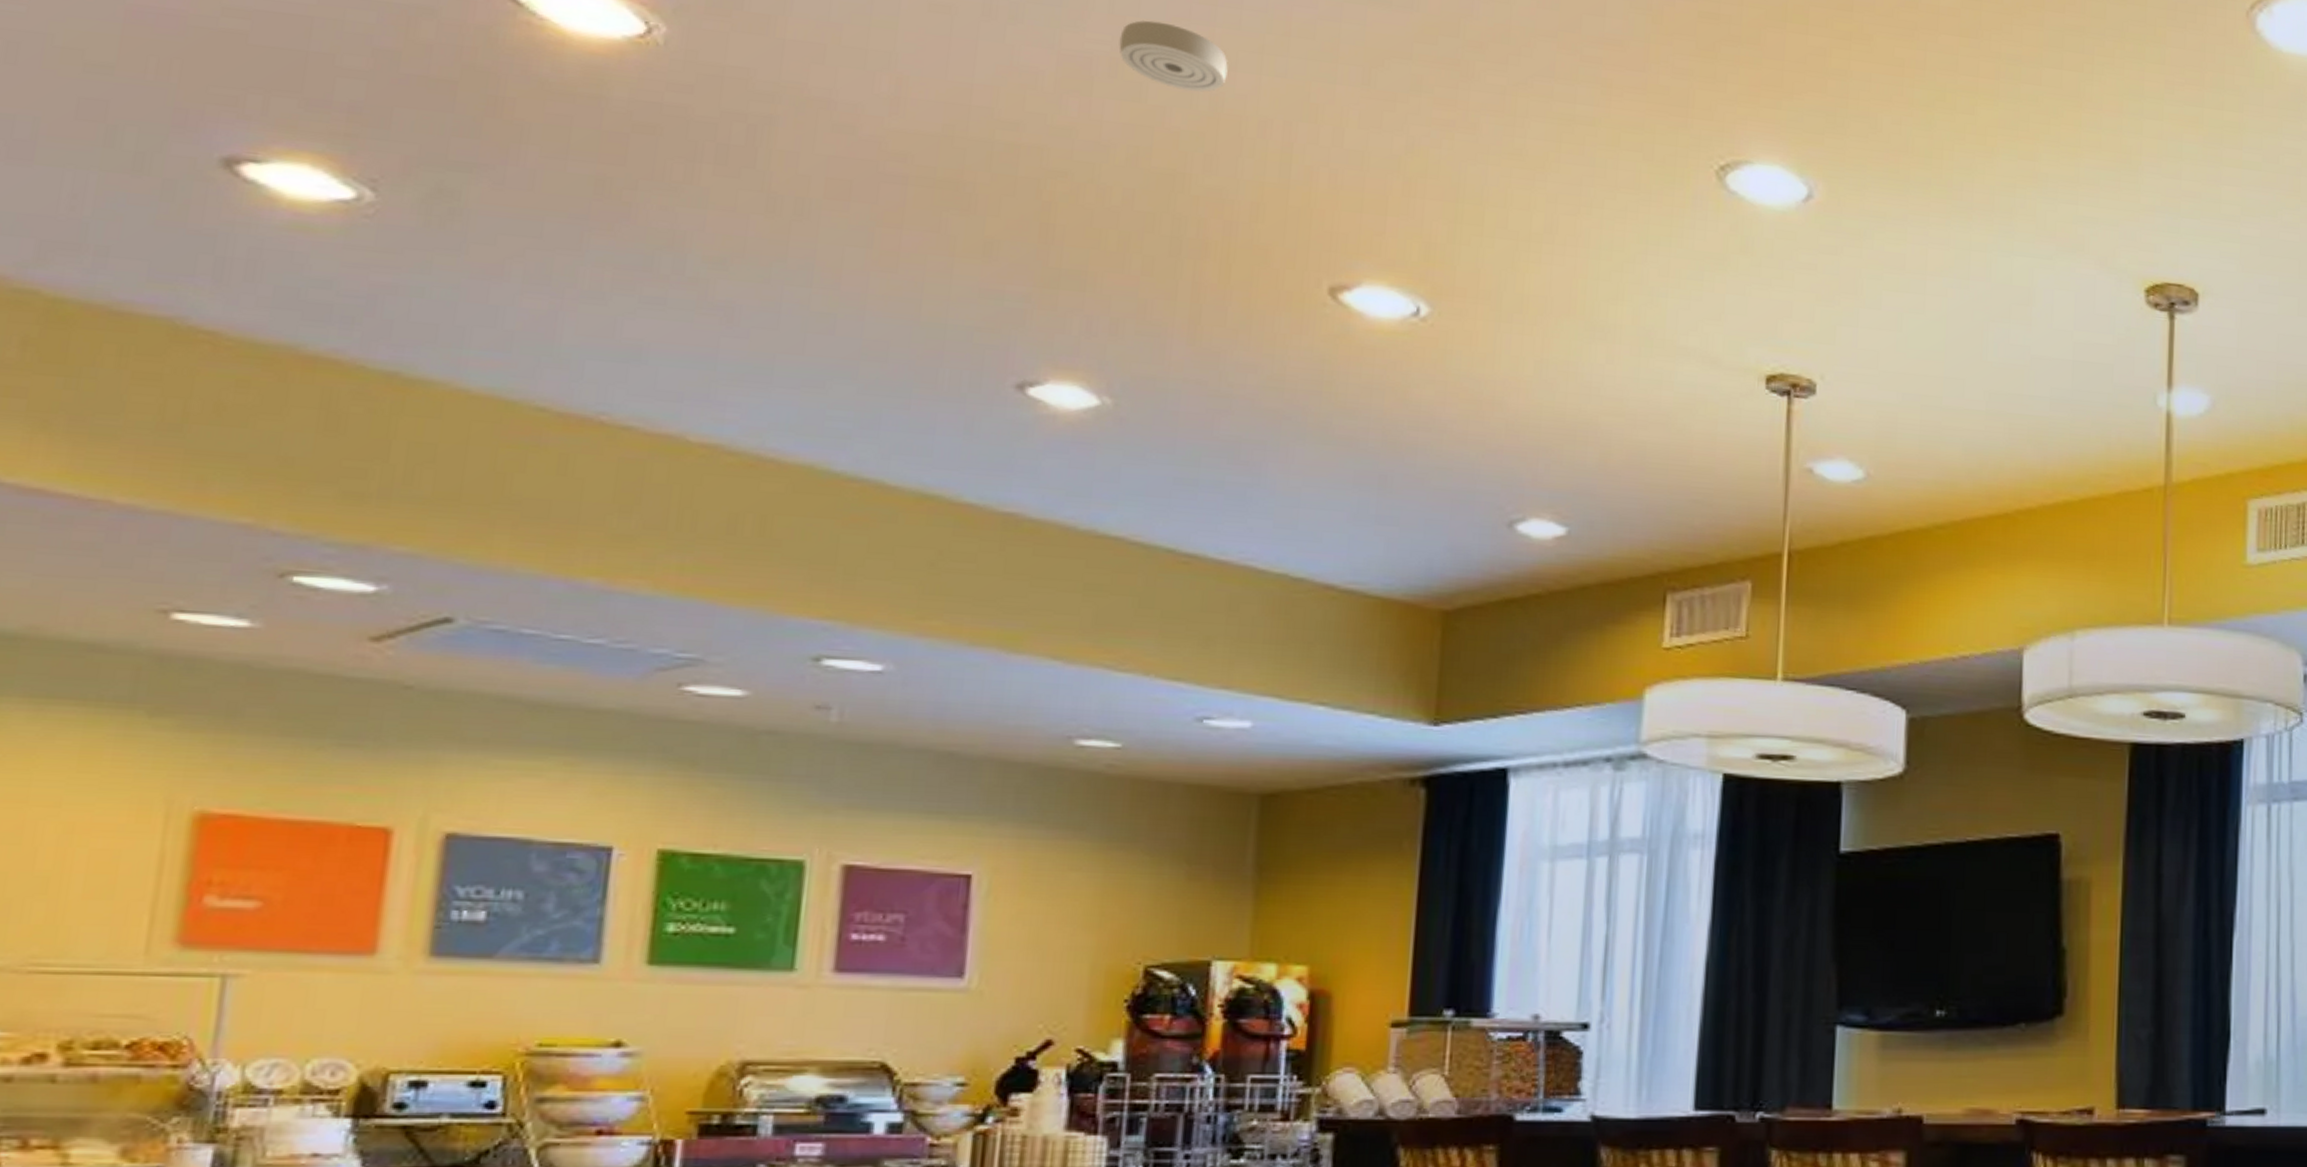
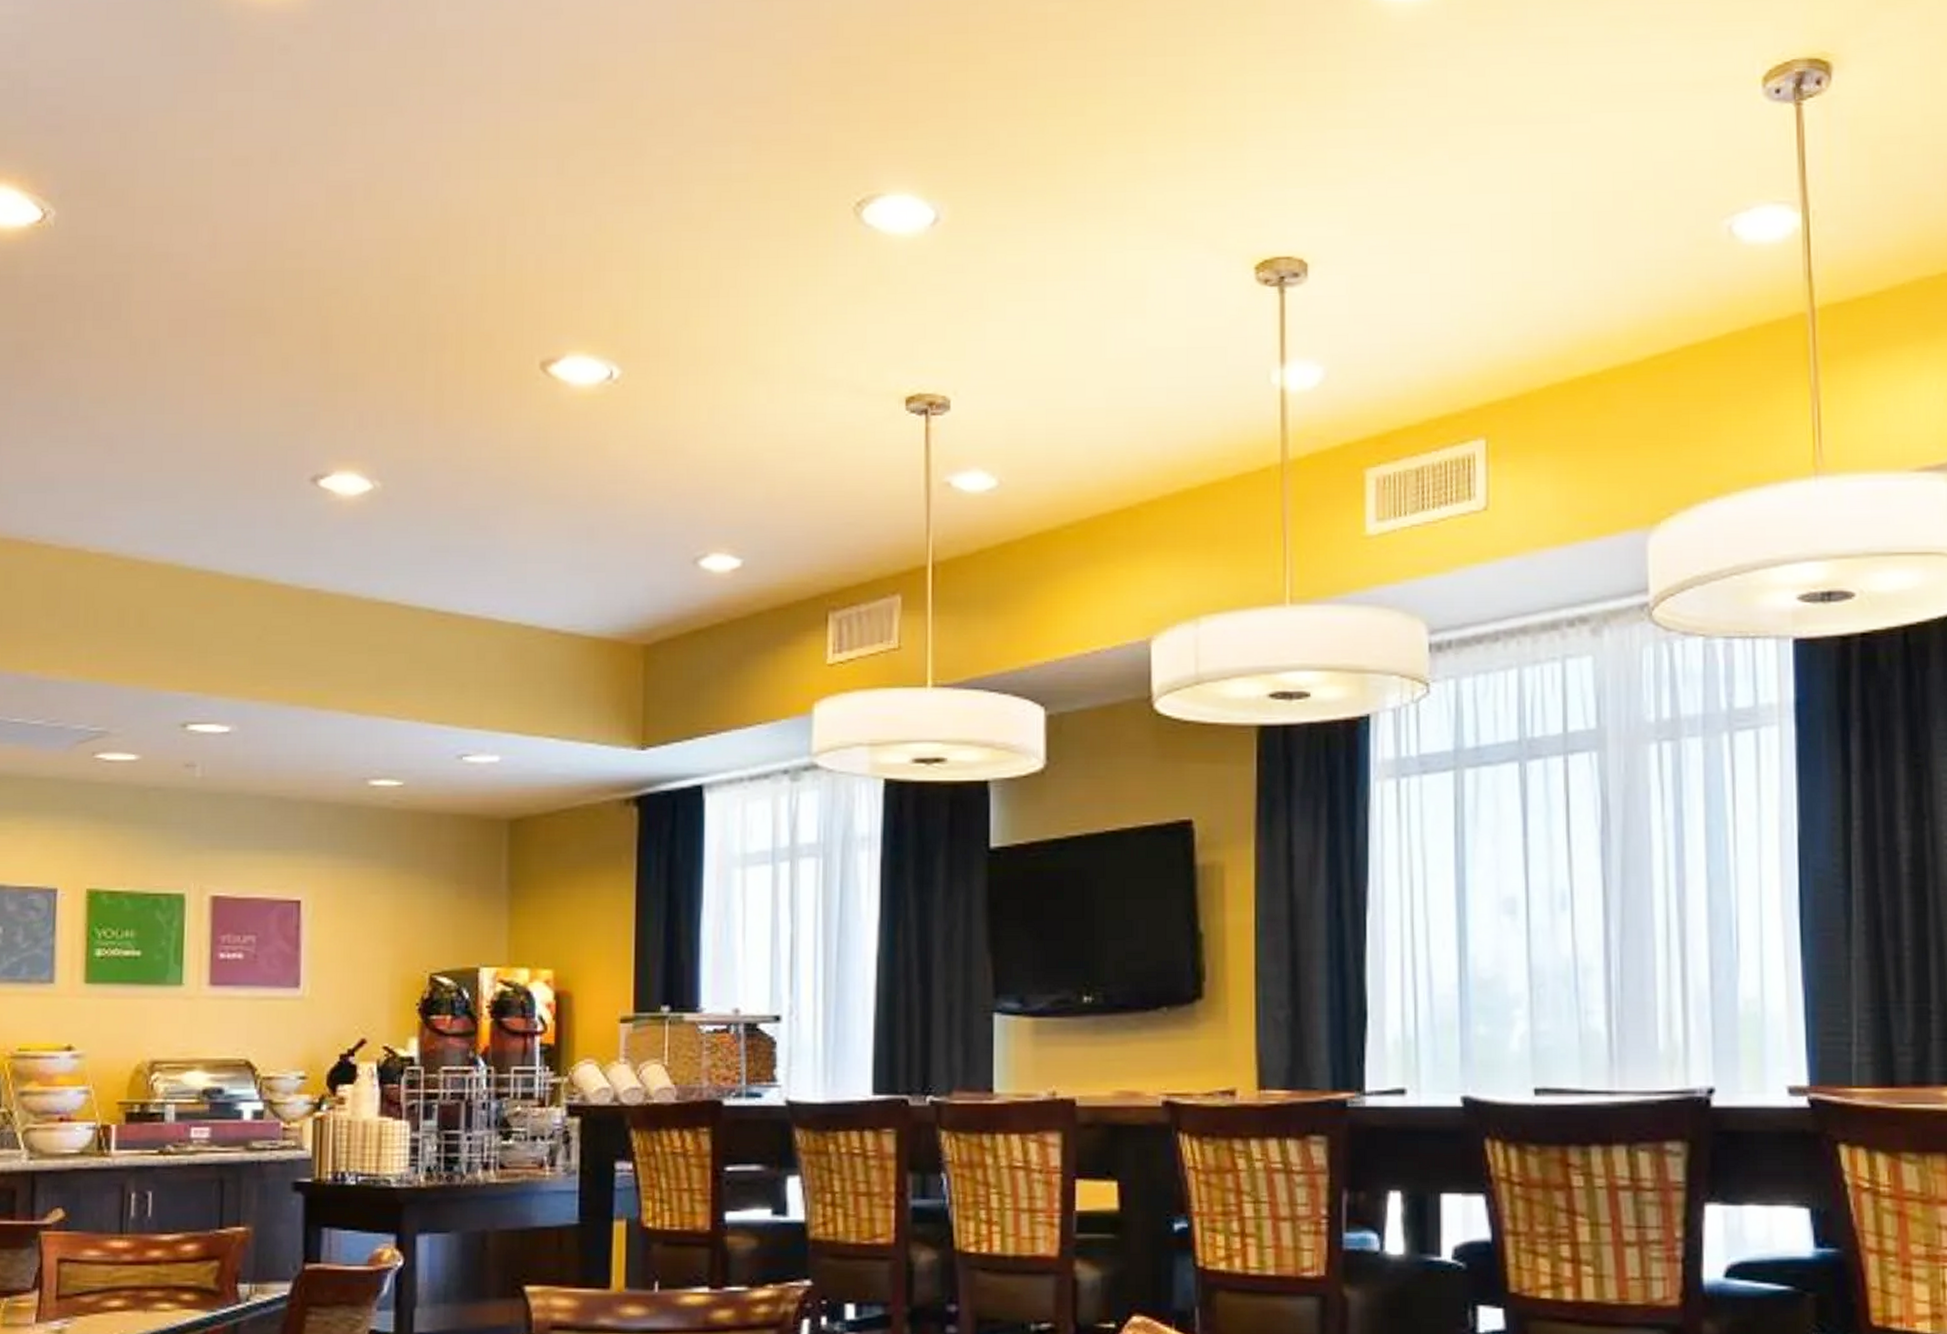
smoke detector: present [1119,20,1228,92] -> none [371,145,453,203]

